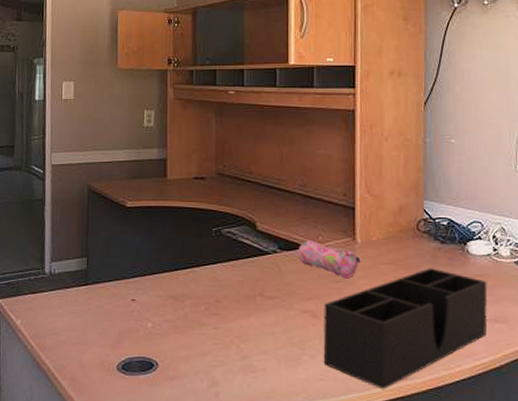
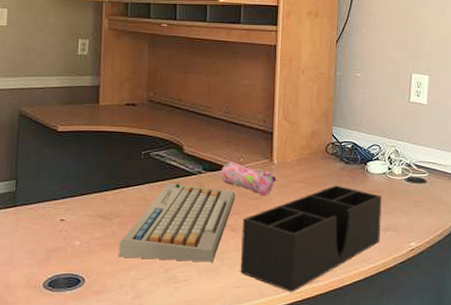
keyboard: none [191,262,315,351] -> present [118,183,236,262]

